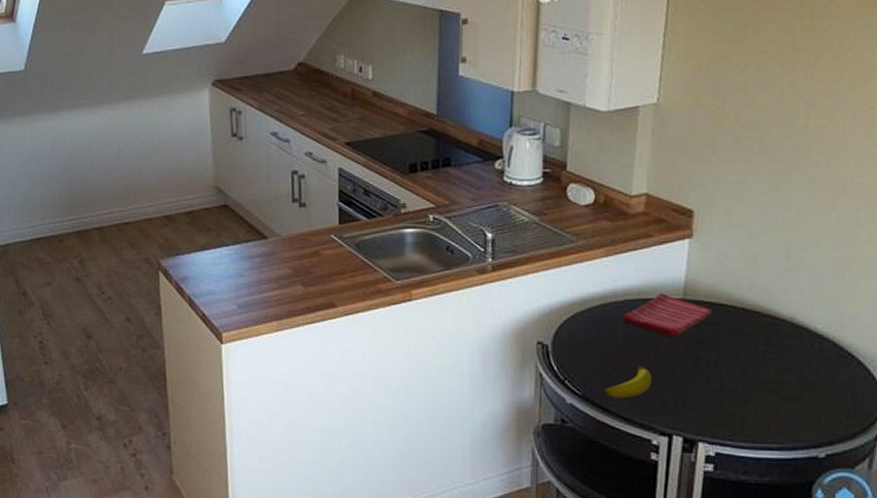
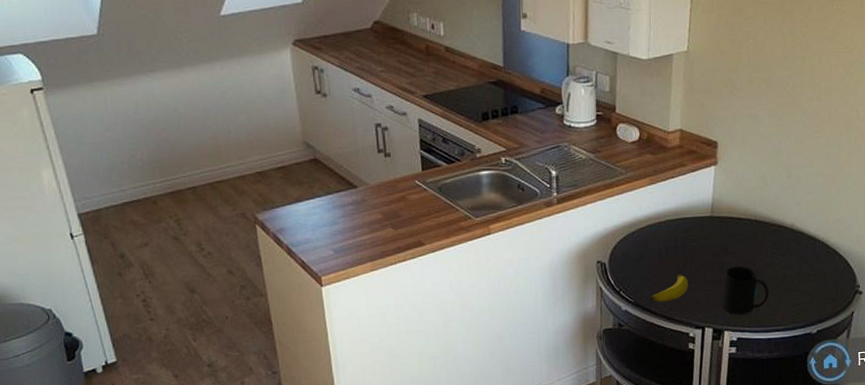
dish towel: present [622,293,714,338] -> none [664,212,734,249]
mug: none [696,362,759,424] -> present [722,266,769,315]

